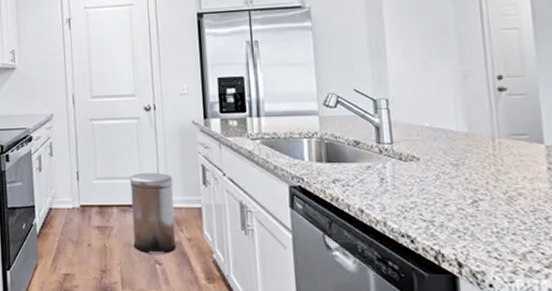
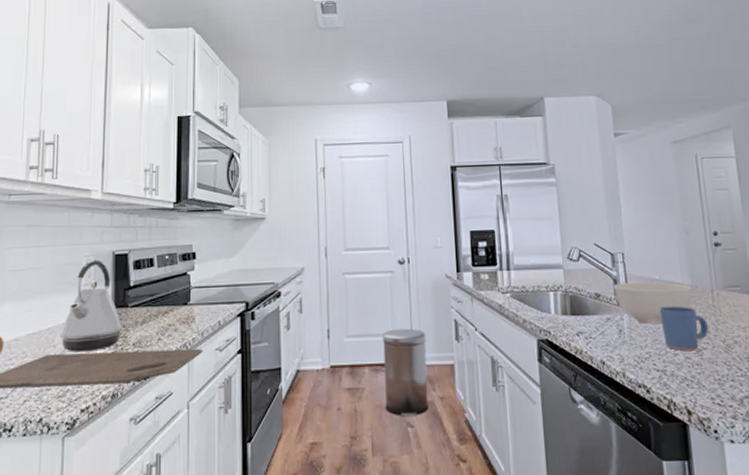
bowl: none [375,129,469,175] -> present [613,282,692,326]
mug: none [428,154,488,202] -> present [659,306,709,351]

